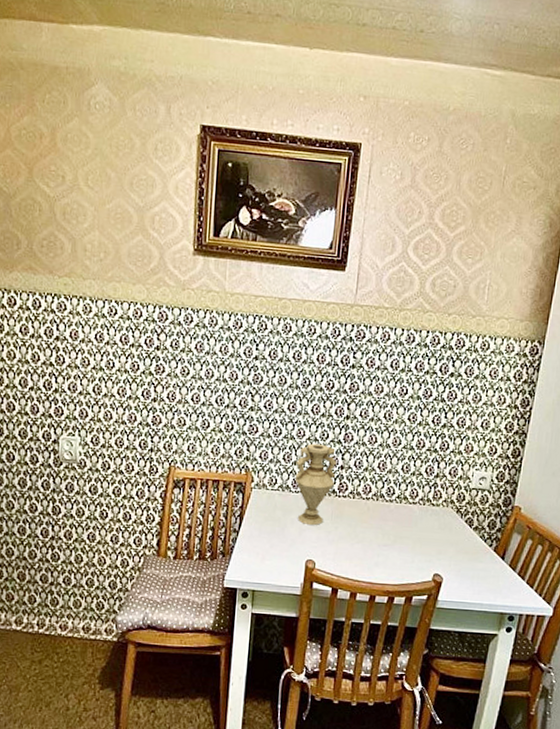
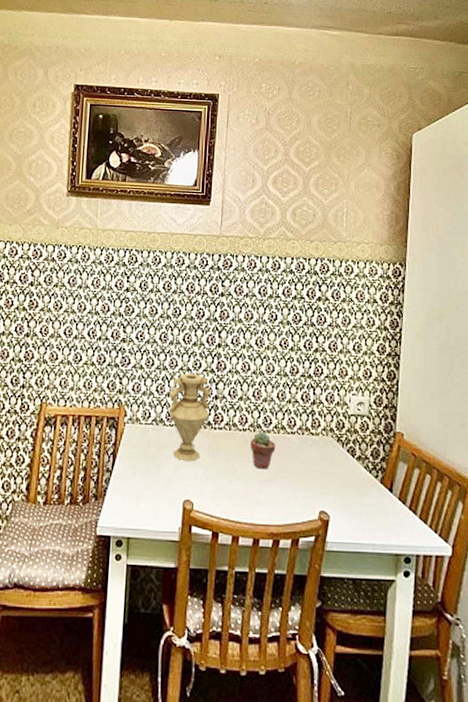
potted succulent: none [372,501,398,535] -> present [250,432,276,469]

